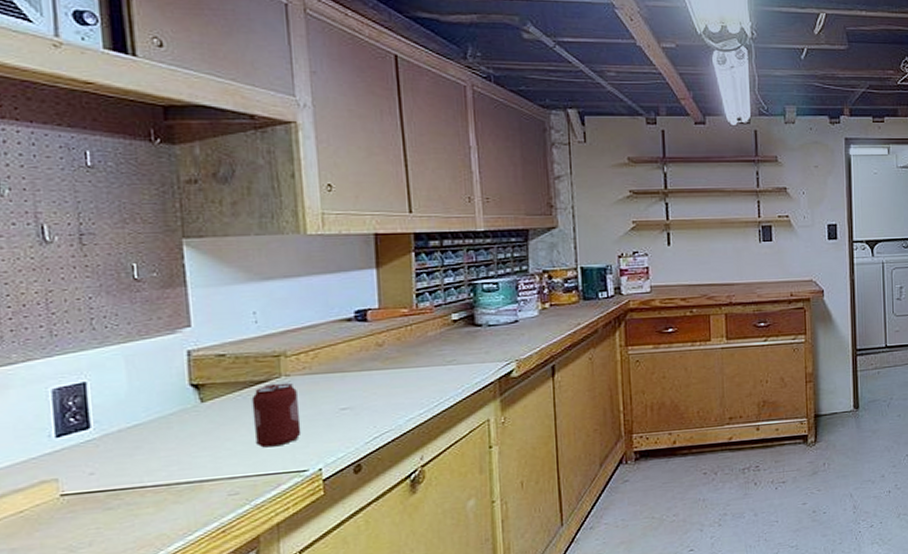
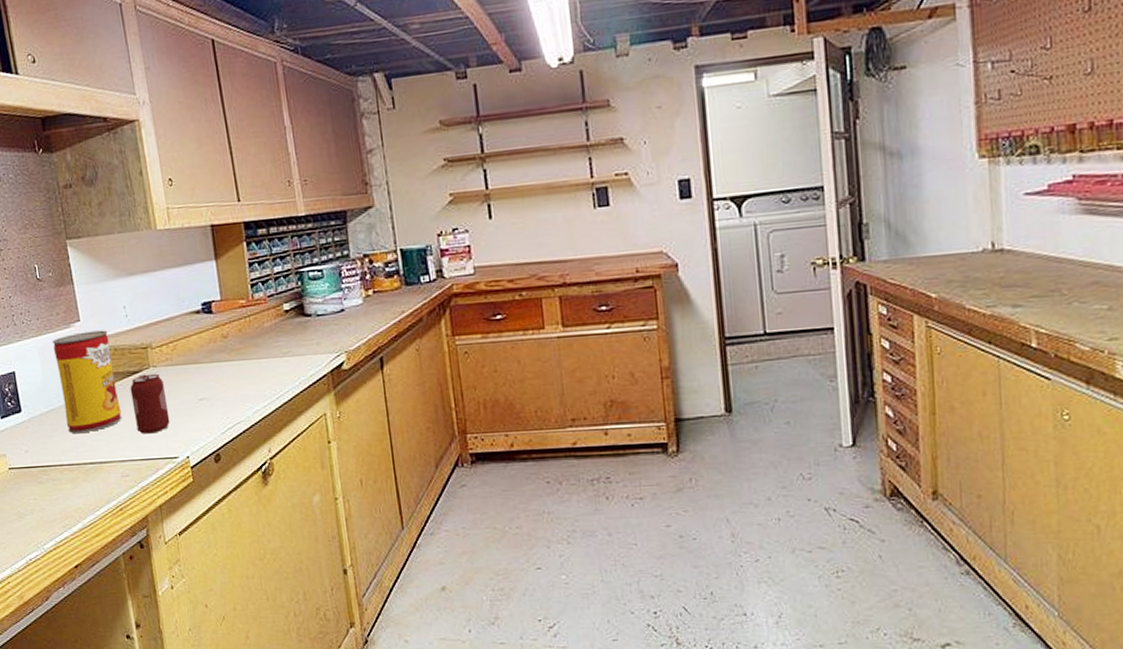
drink can: none [146,336,237,451] -> present [52,330,122,434]

